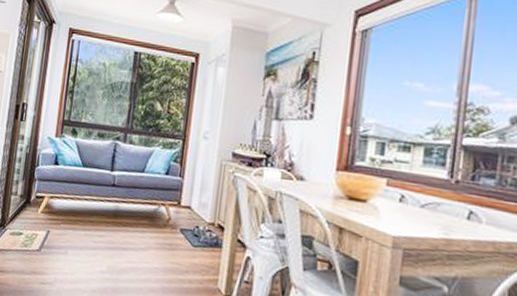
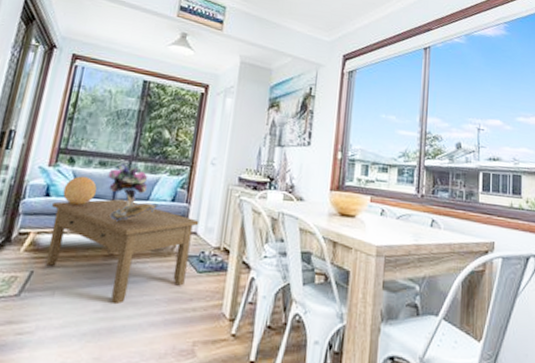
coffee table: none [58,169,193,269] -> present [45,198,199,305]
decorative sphere: none [69,146,98,174] -> present [62,176,97,205]
bouquet: none [106,133,153,191] -> present [108,161,159,221]

